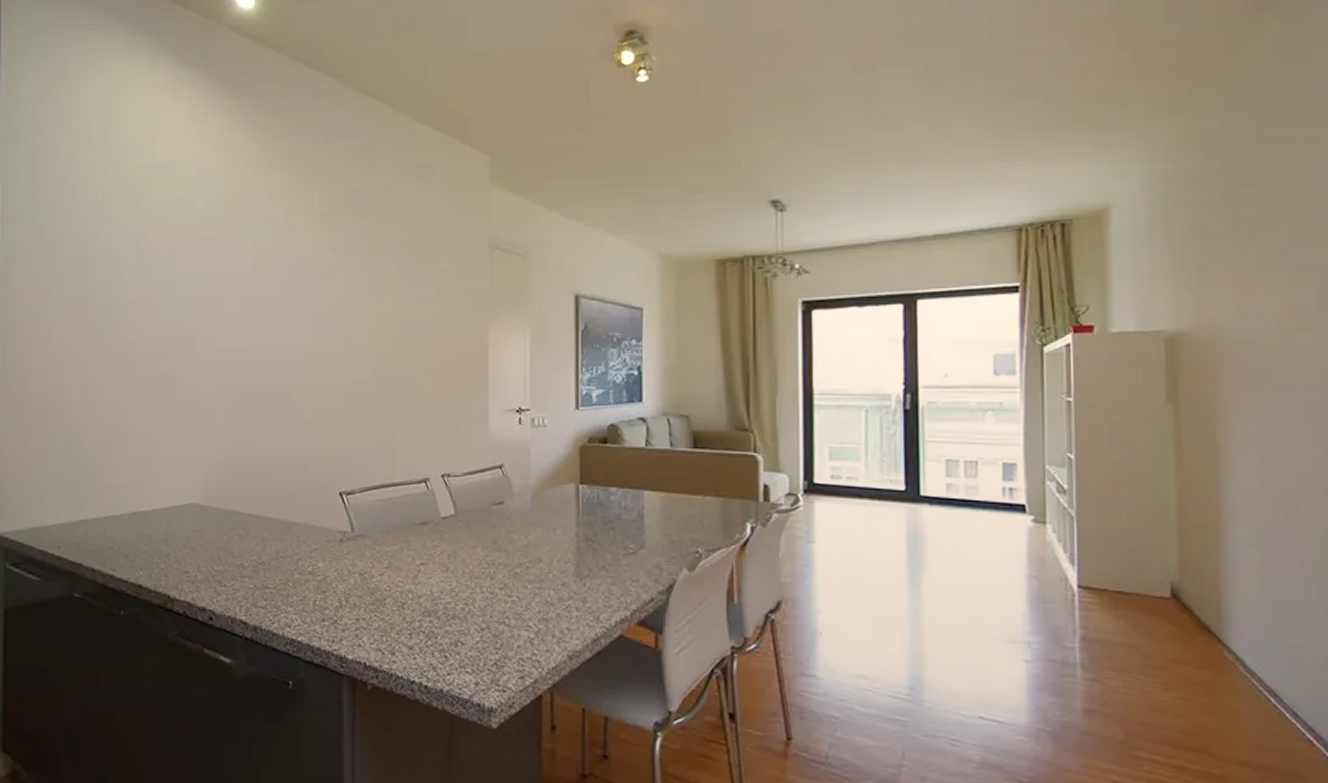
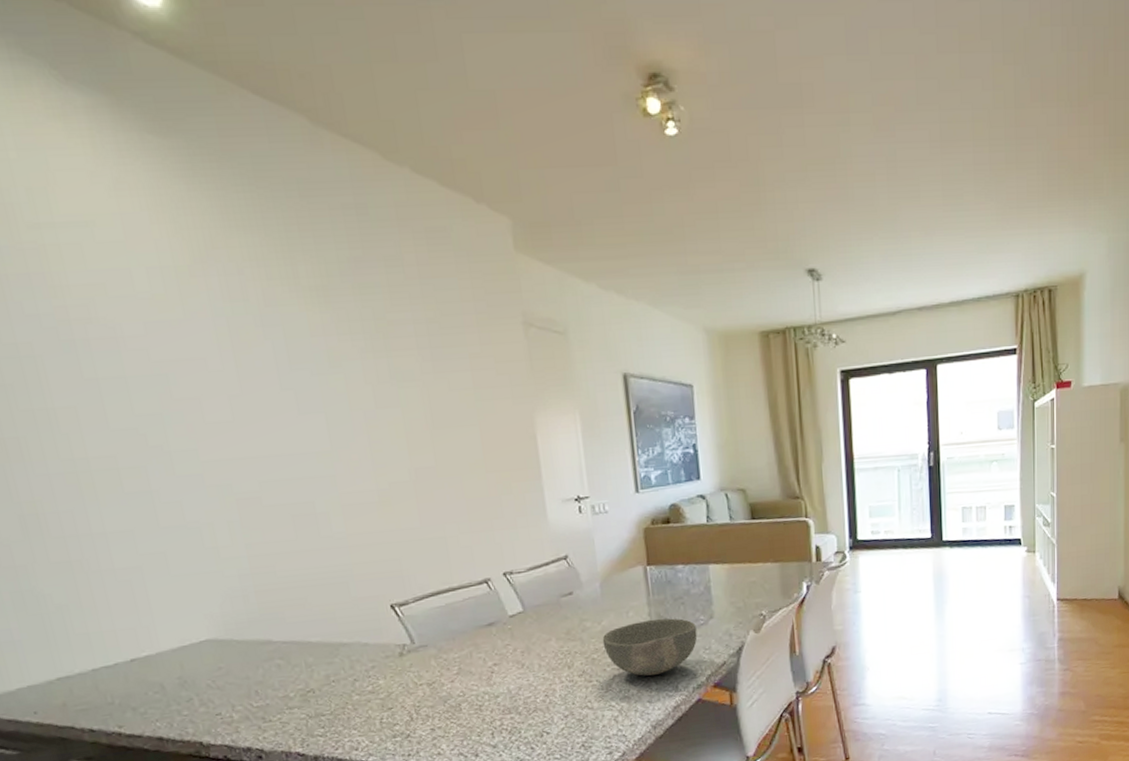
bowl: none [527,540,625,602] -> present [602,618,698,677]

